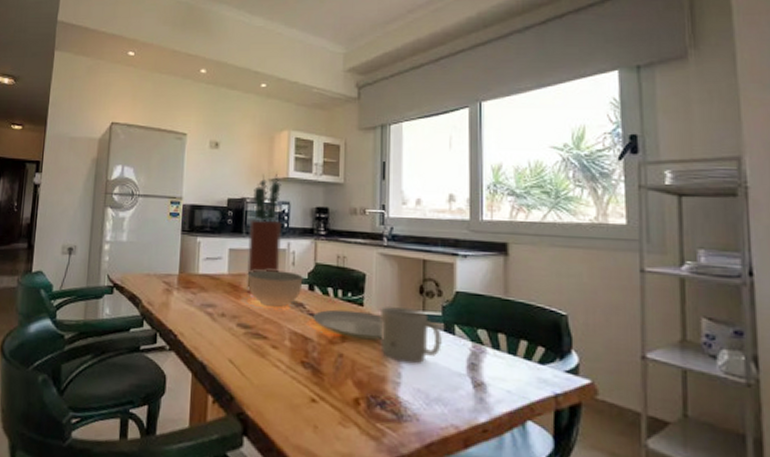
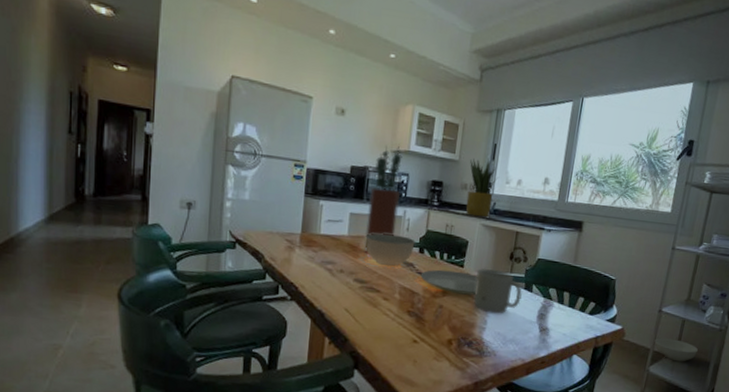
planter: none [357,178,392,245] -> present [465,158,498,218]
bowl: none [645,396,721,434] -> present [654,338,699,362]

